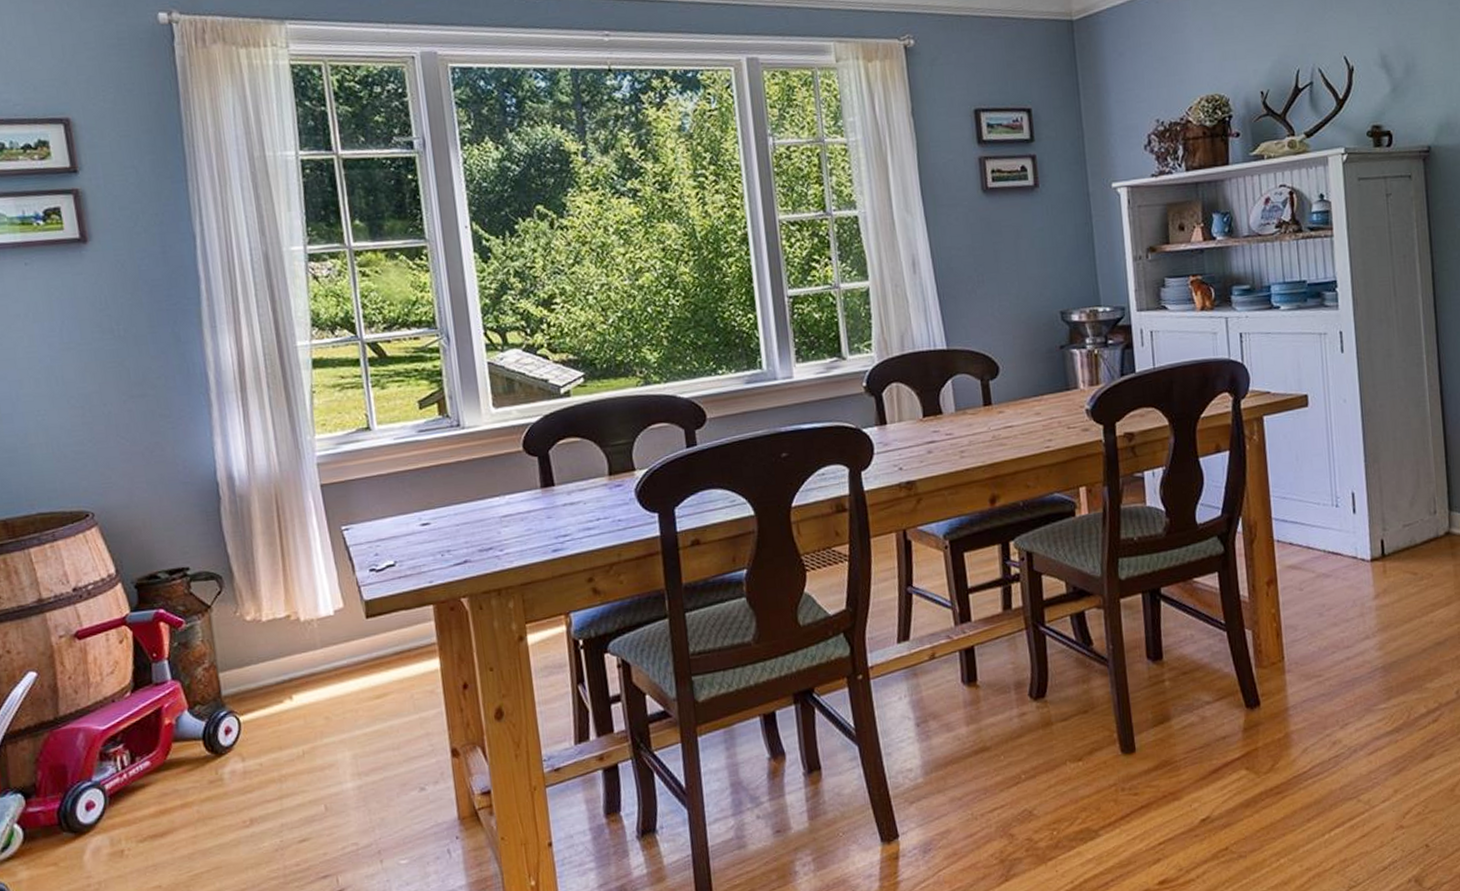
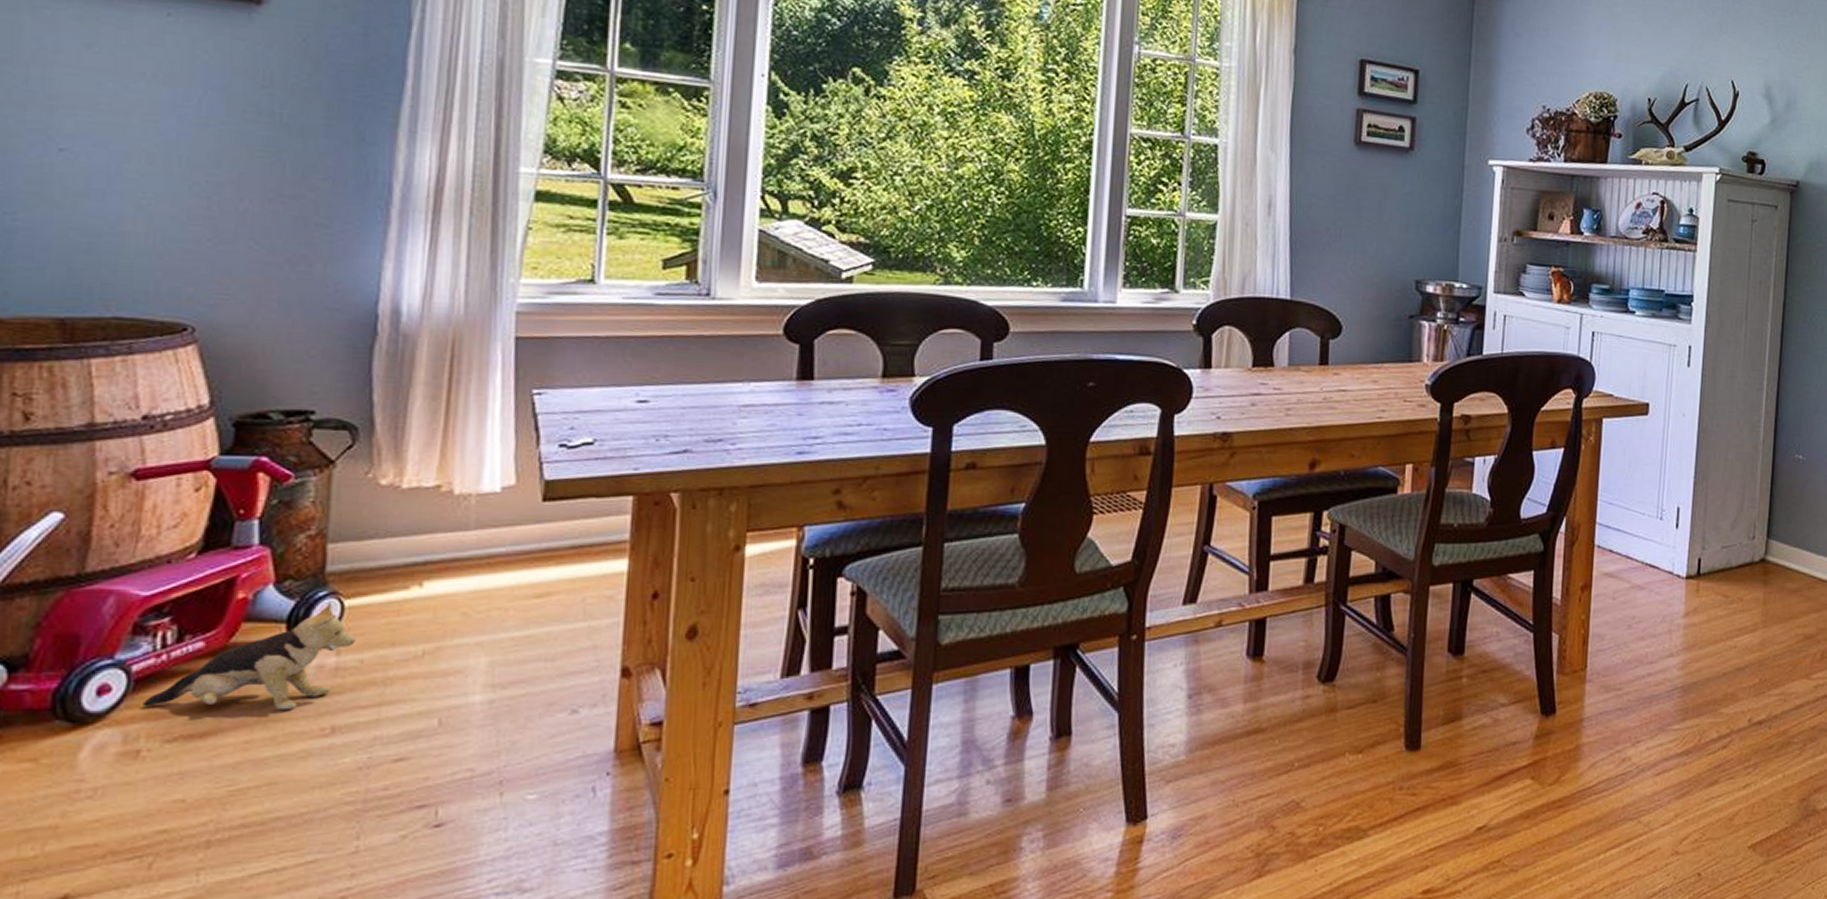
plush toy: none [117,720,254,816] -> present [141,602,356,710]

